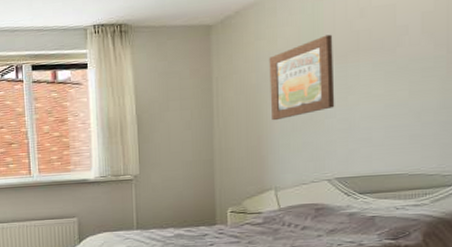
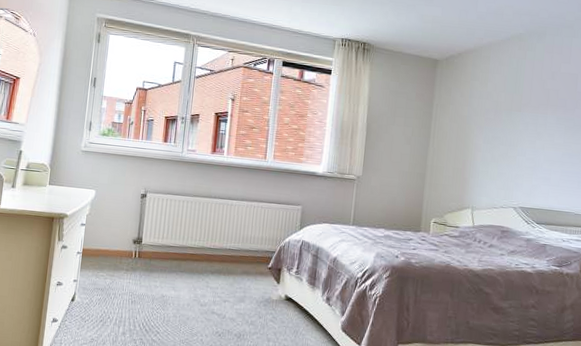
wall art: present [269,34,335,121] -> none [476,87,530,150]

